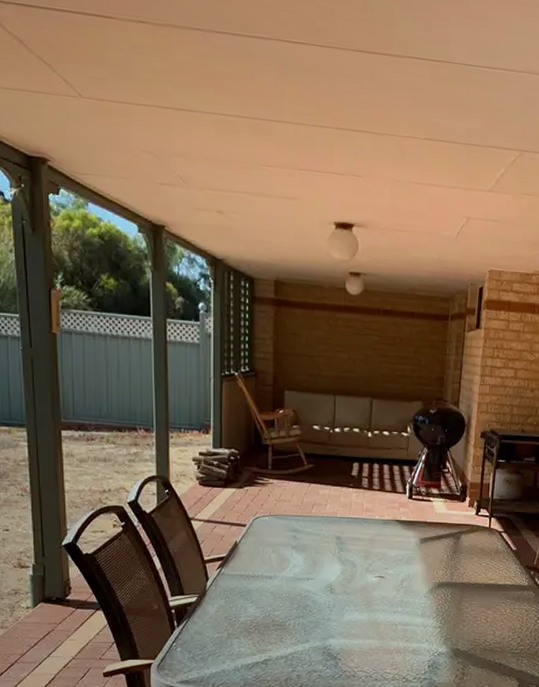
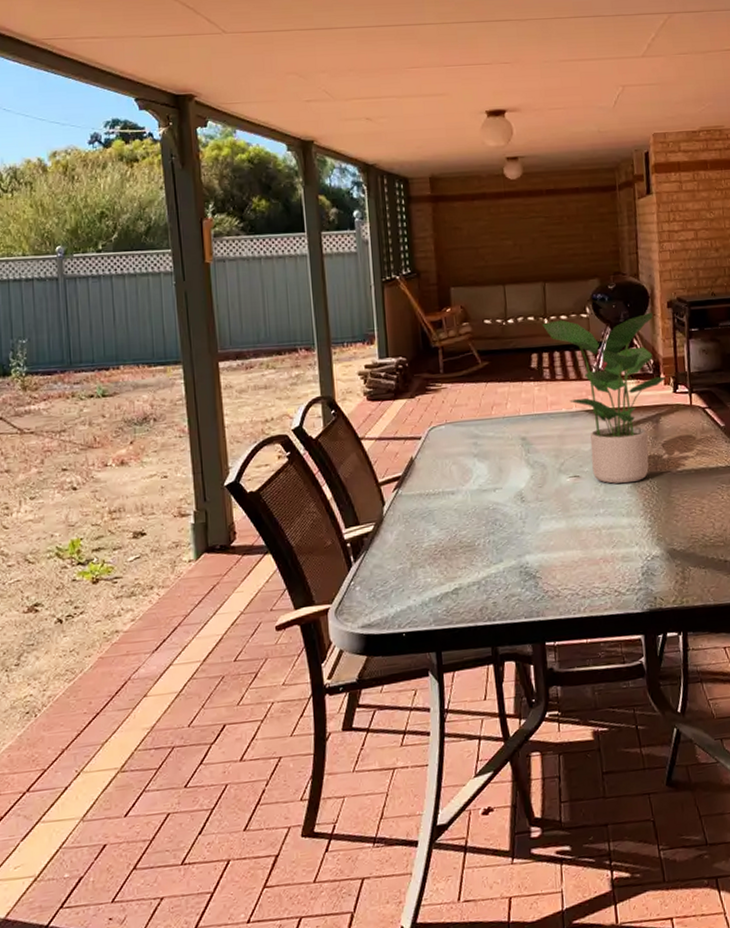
potted plant: none [366,435,471,589] -> present [542,312,667,484]

